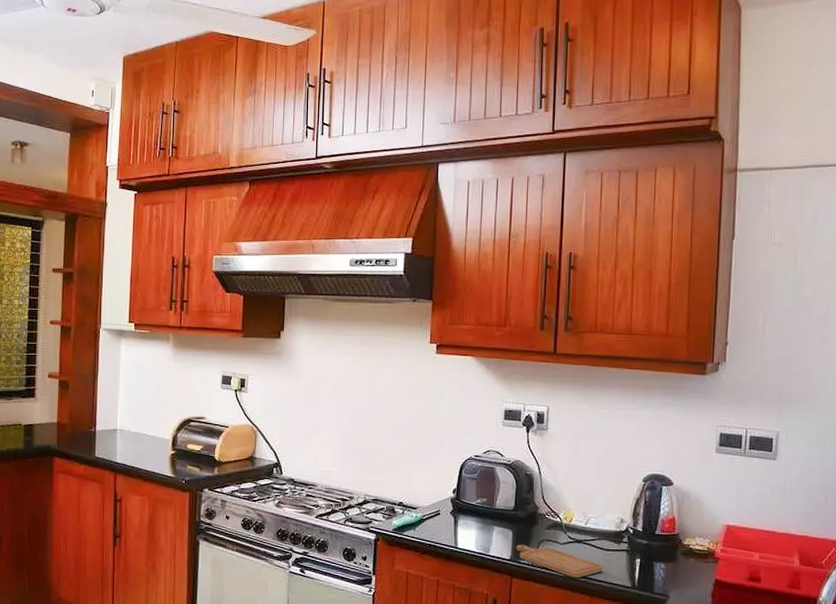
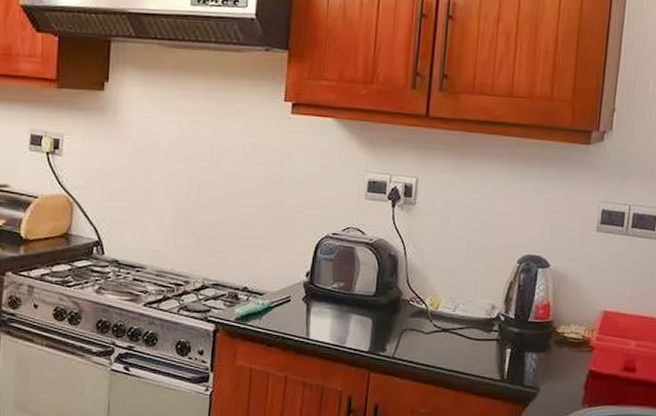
chopping board: present [516,544,603,578] -> none [375,334,471,371]

